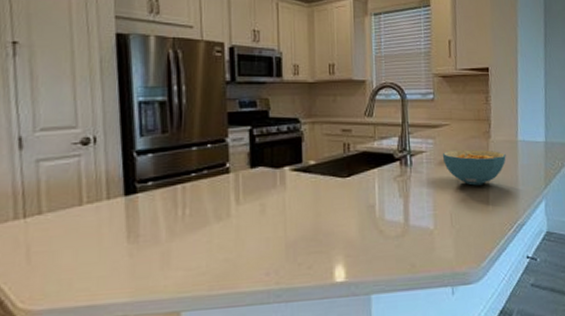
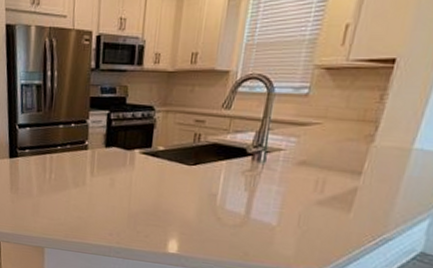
cereal bowl: present [443,150,506,186] -> none [304,151,390,192]

